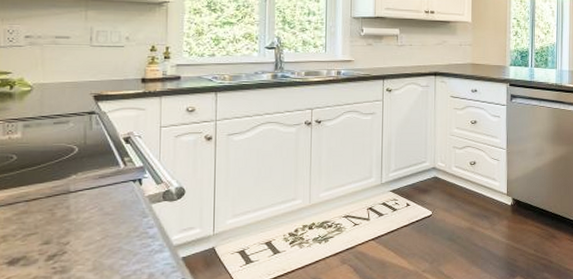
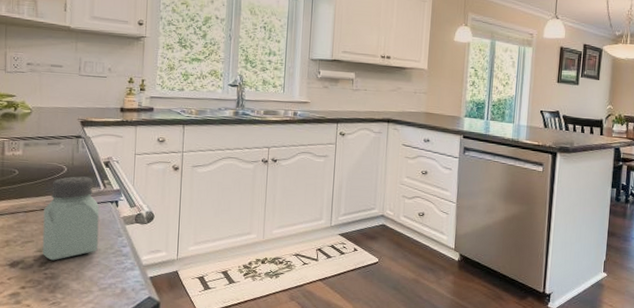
saltshaker: none [49,156,119,253] -> present [42,176,100,261]

